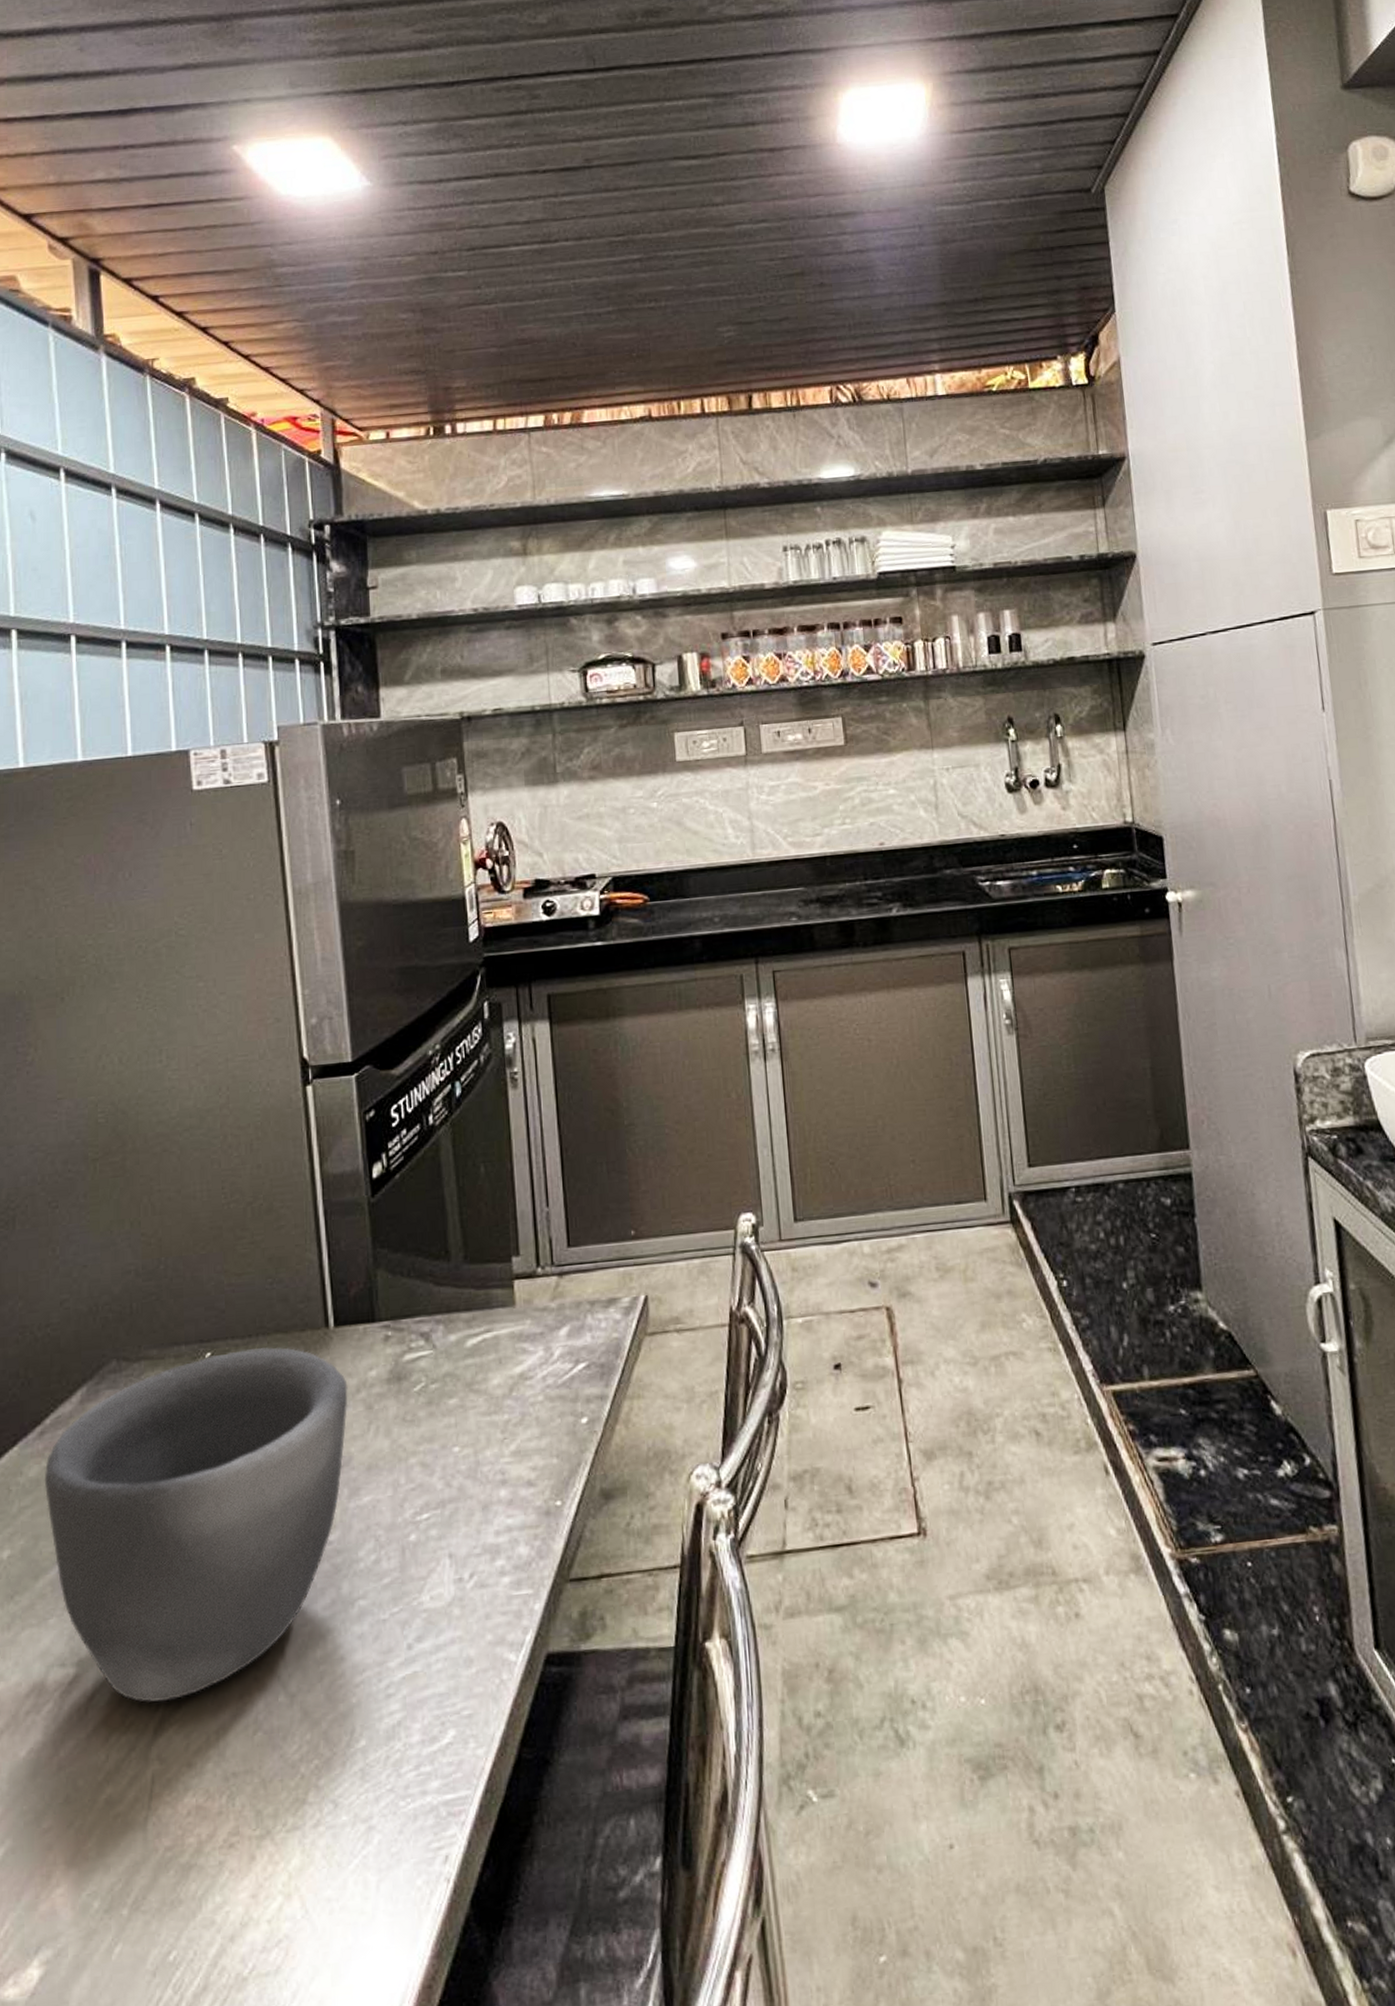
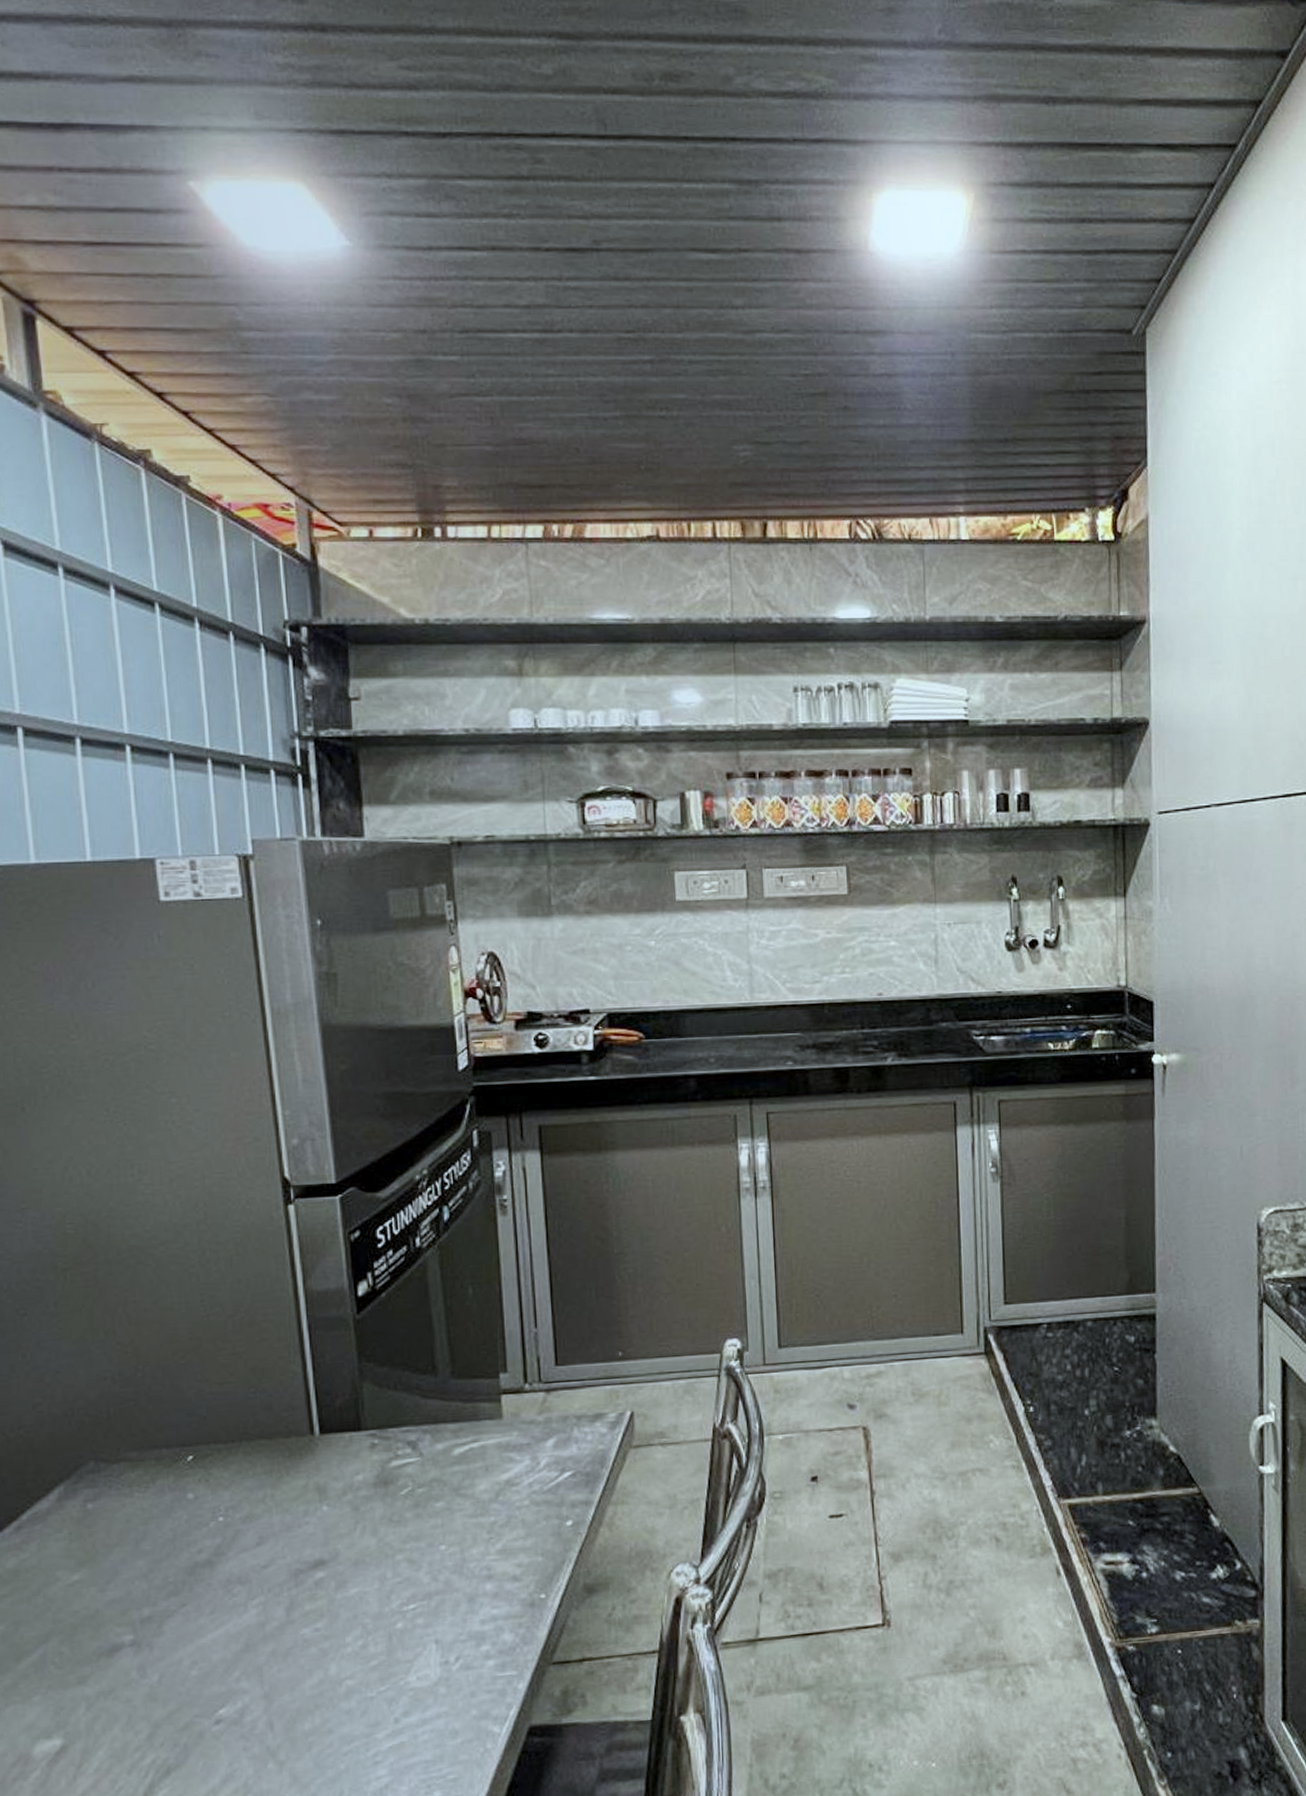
bowl: present [44,1347,348,1702] -> none [22,1452,335,1770]

